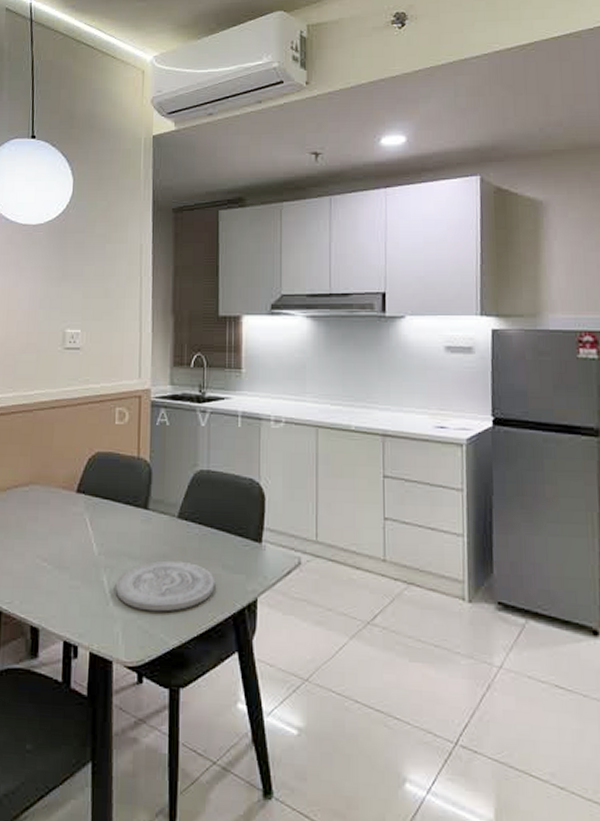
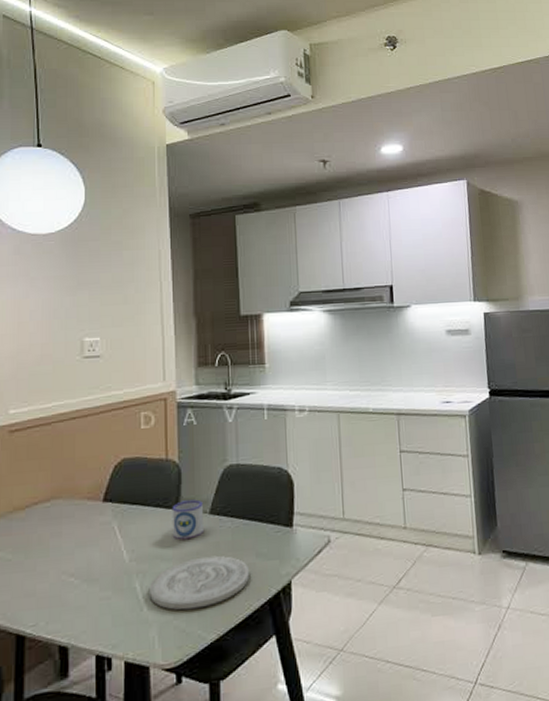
mug: none [140,501,171,541] -> present [172,499,203,540]

